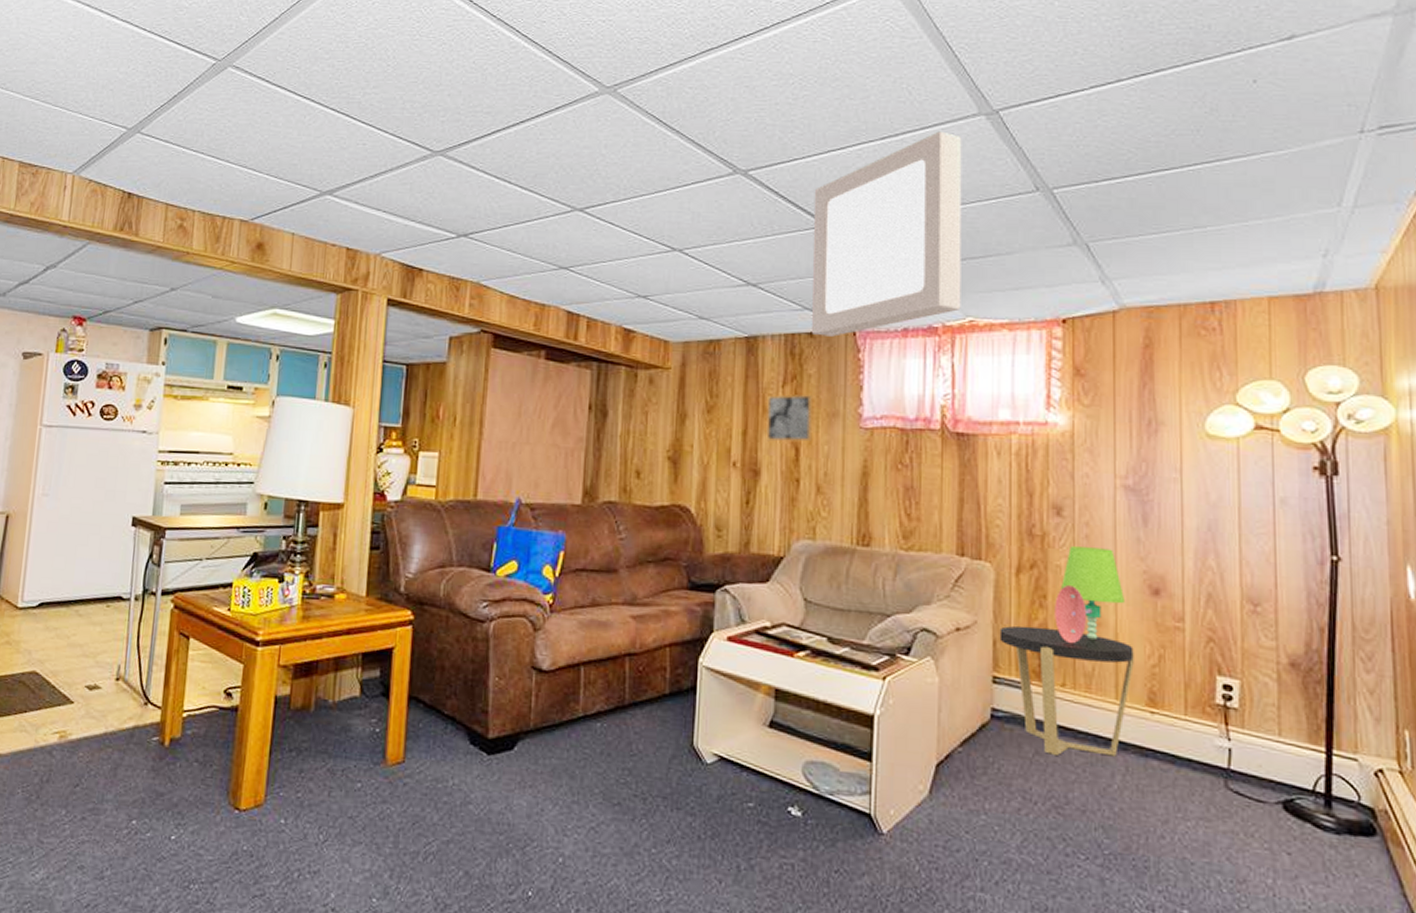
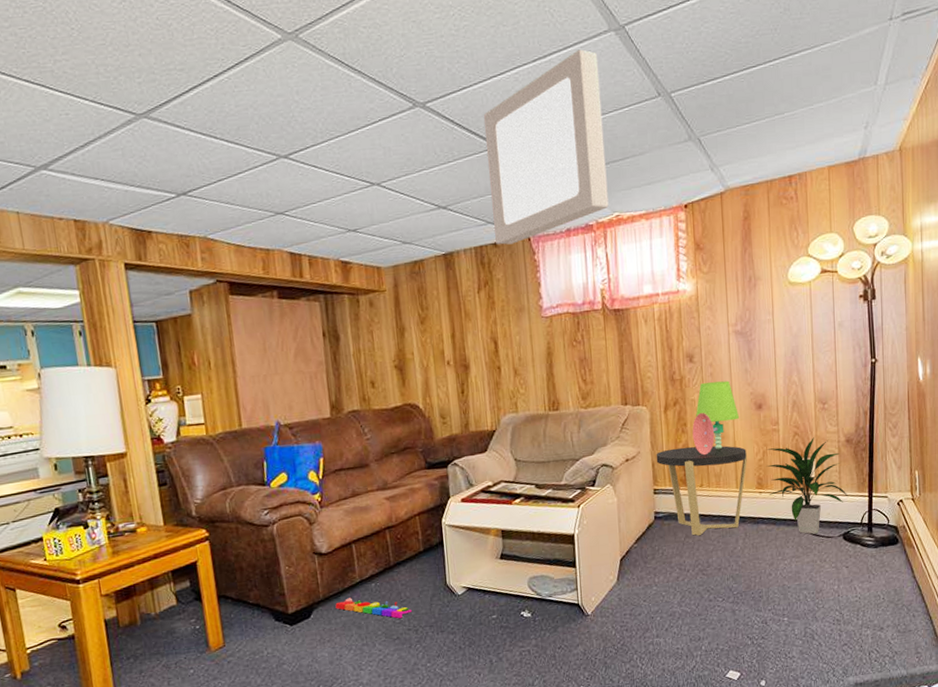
knob puzzle: none [547,735,642,778] -> present [335,598,412,619]
wall art: present [765,394,813,442] -> none [466,295,507,340]
indoor plant: none [1162,649,1293,792] -> present [766,437,849,534]

